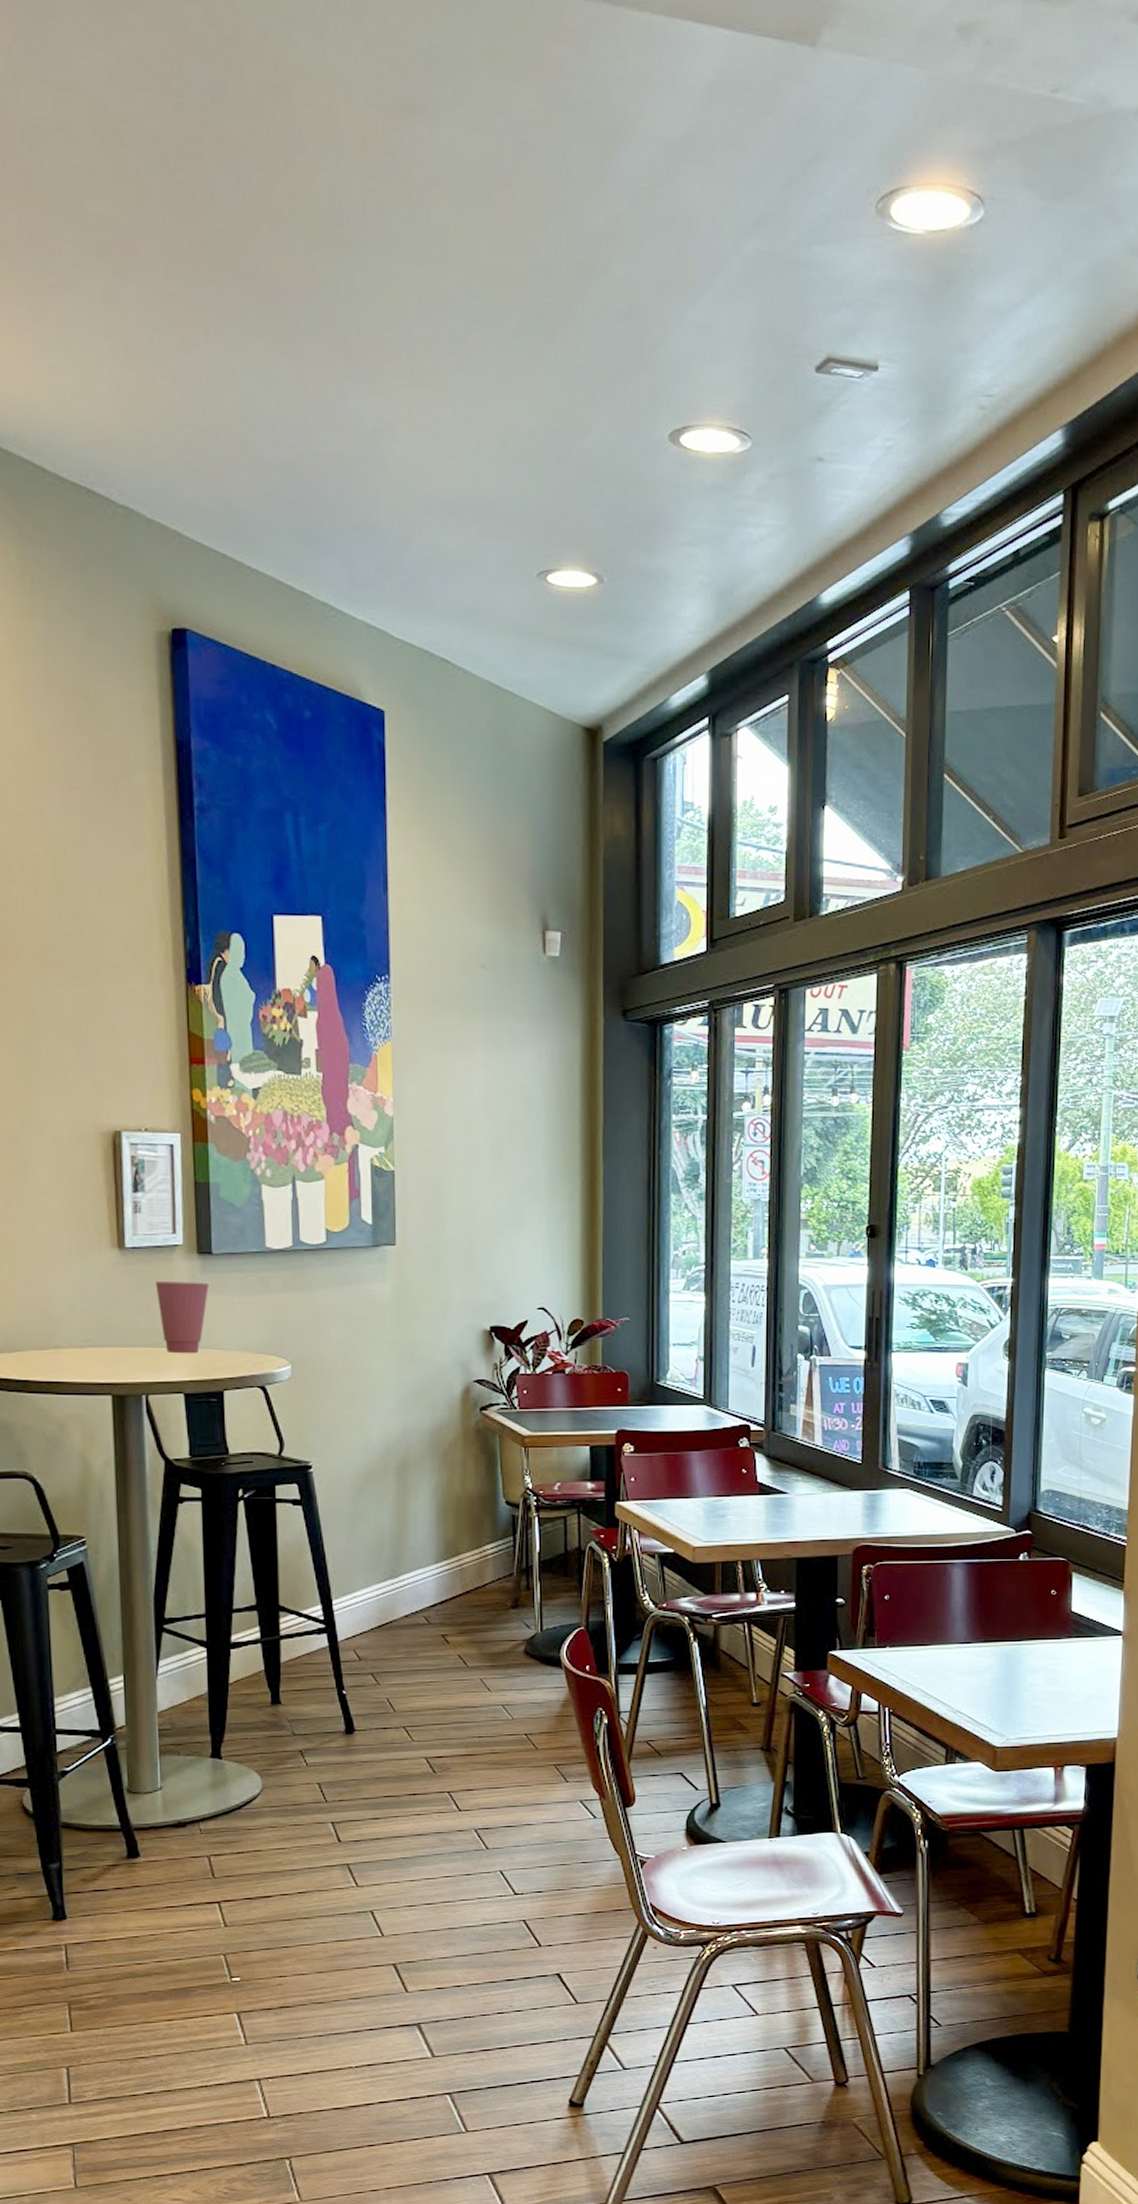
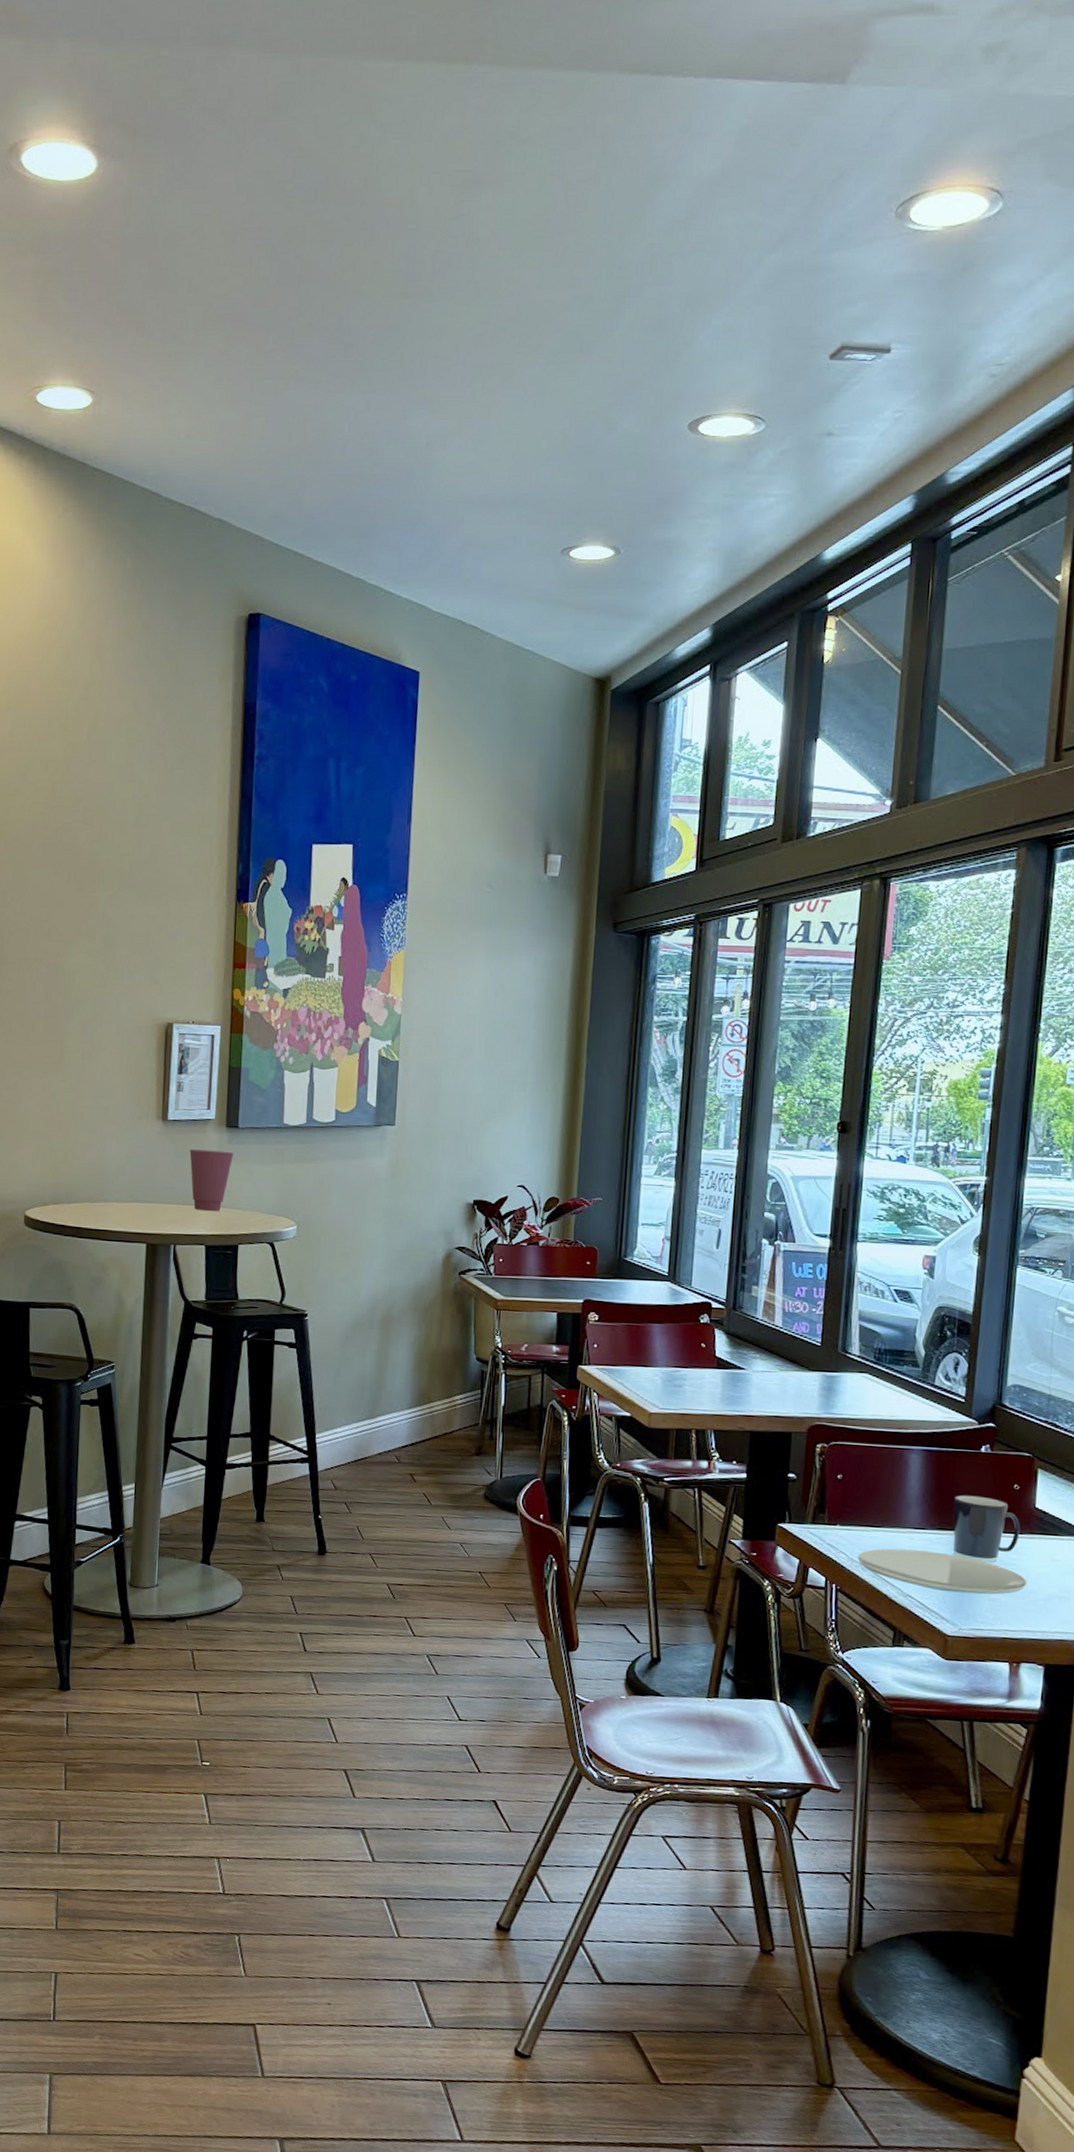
plate: none [908,1665,1067,1704] -> present [857,1548,1027,1595]
mug: none [996,1604,1059,1670] -> present [952,1494,1020,1563]

